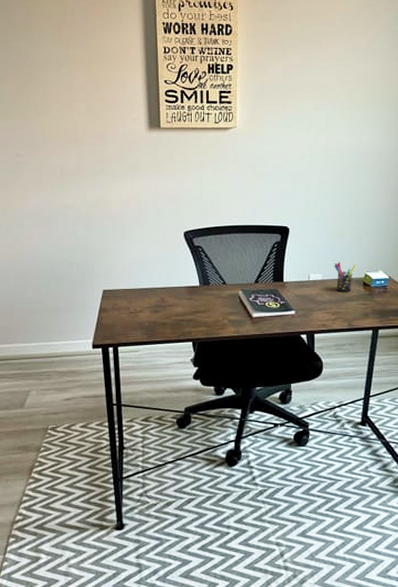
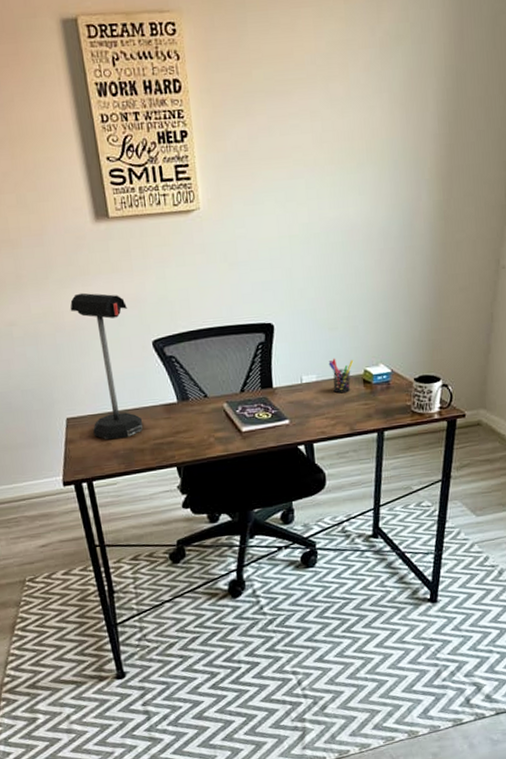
desk lamp: none [118,186,168,311] -> present [70,292,143,439]

